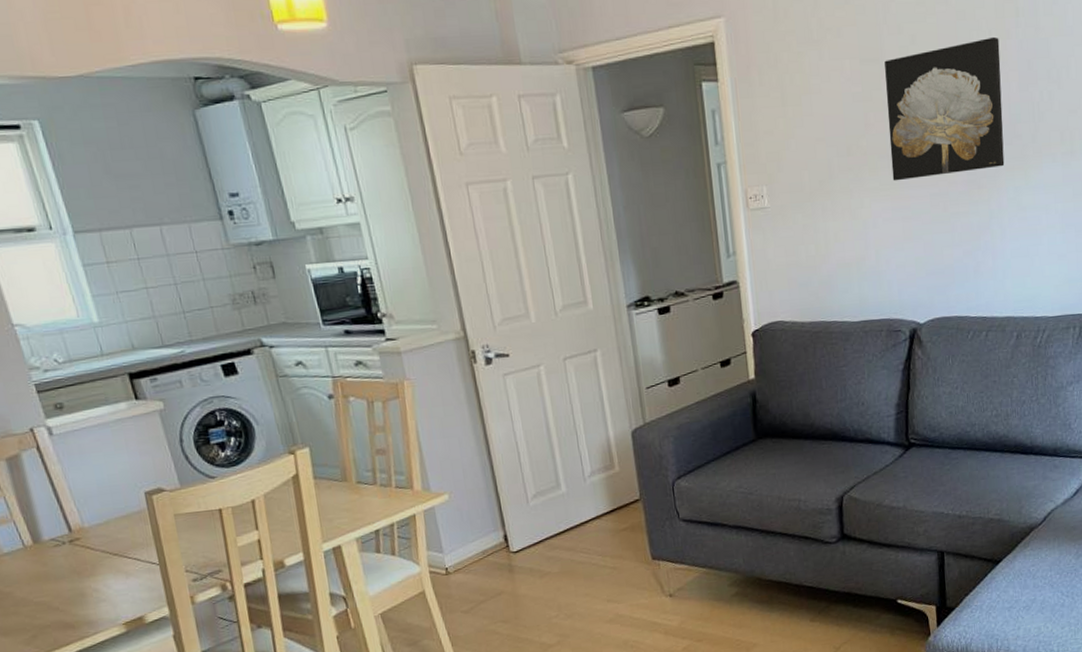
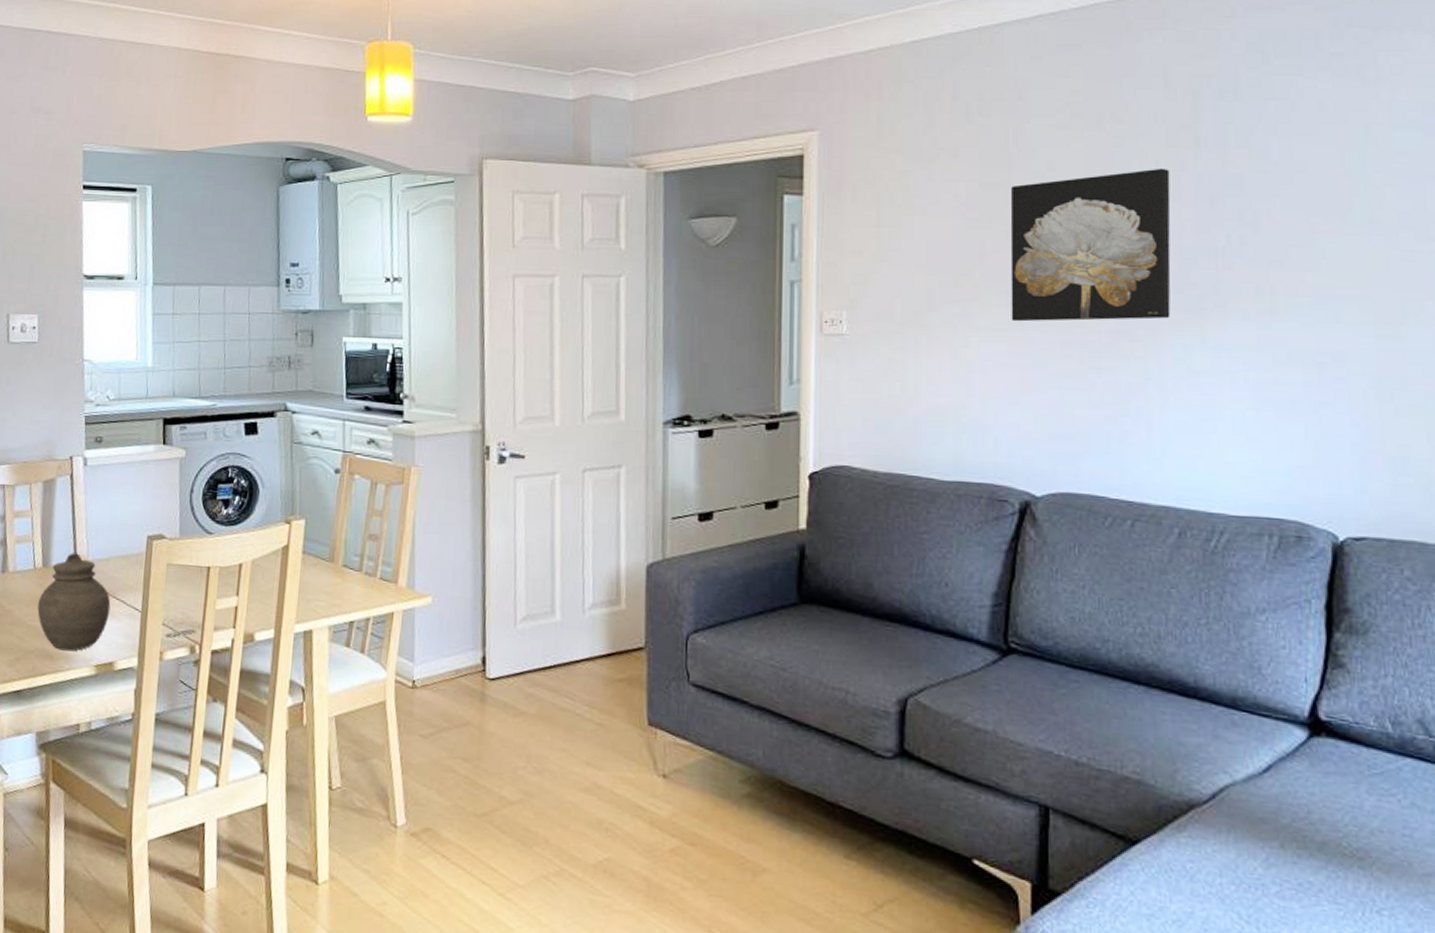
jar: none [39,523,125,618] -> present [37,553,111,651]

